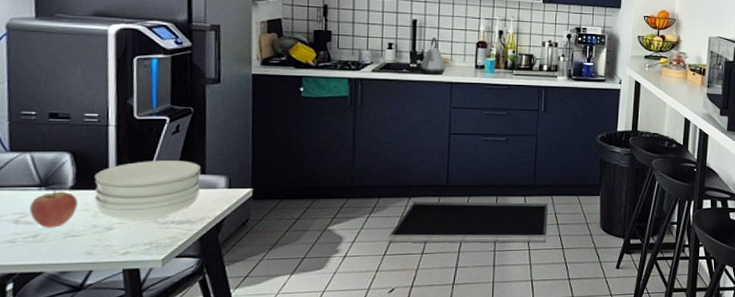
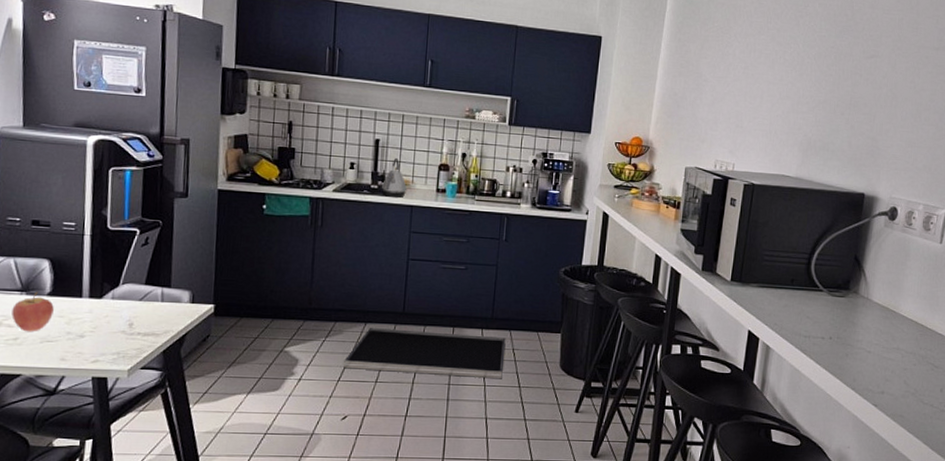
bowl: present [94,160,202,222] -> none [69,271,167,332]

